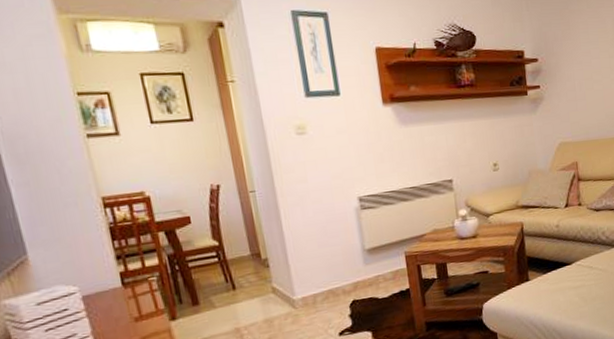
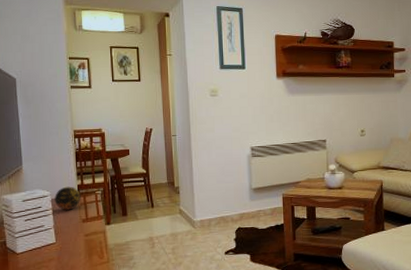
decorative orb: none [86,275,128,309] -> present [55,186,81,210]

